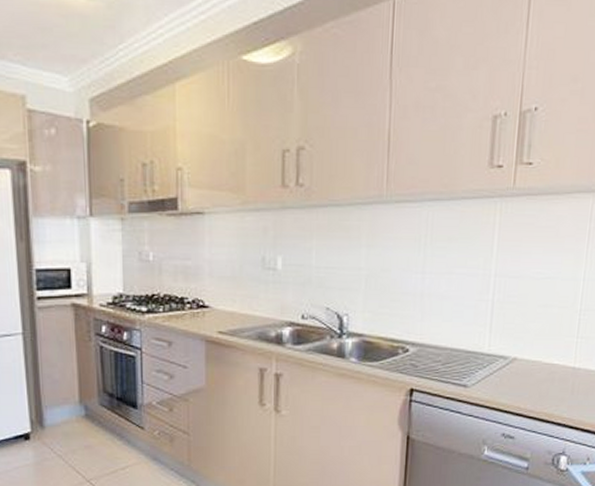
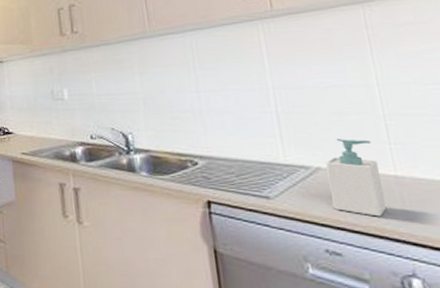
soap bottle: none [518,331,564,404] -> present [326,139,387,217]

